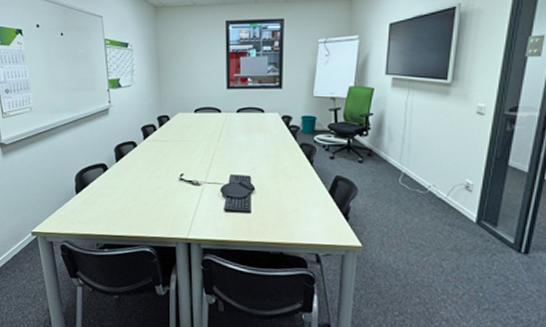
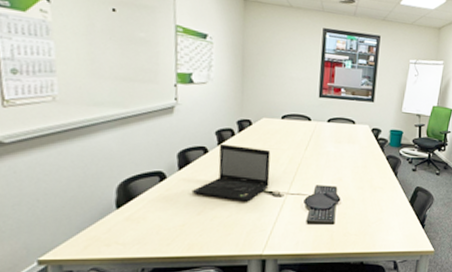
laptop: none [127,138,188,190] -> present [191,143,271,202]

